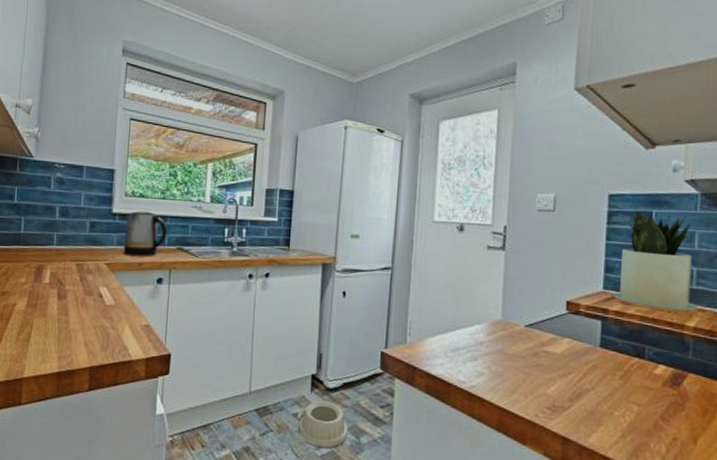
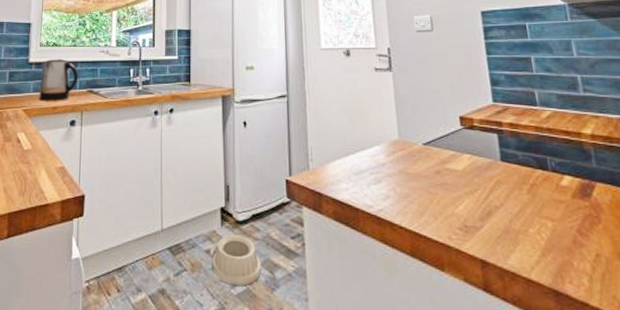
planter: present [612,212,699,313] -> none [502,24,591,121]

